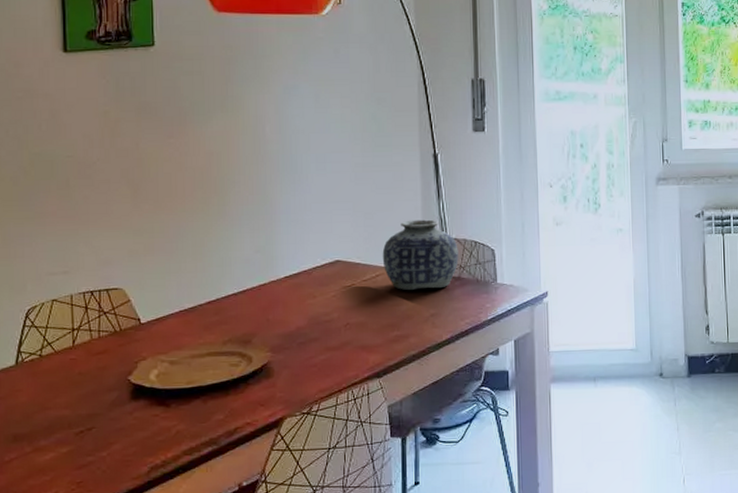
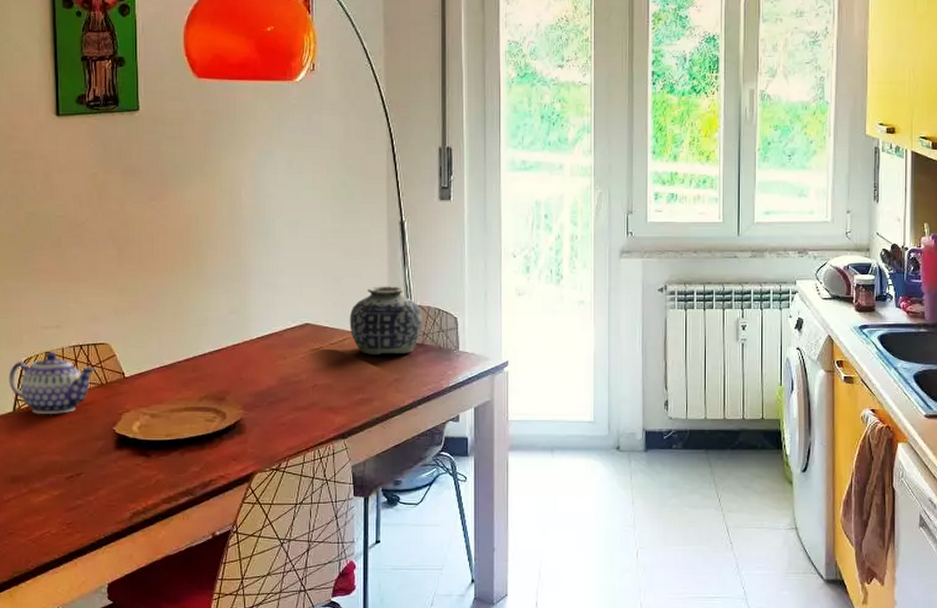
teapot: none [10,299,108,367] -> present [9,352,96,415]

